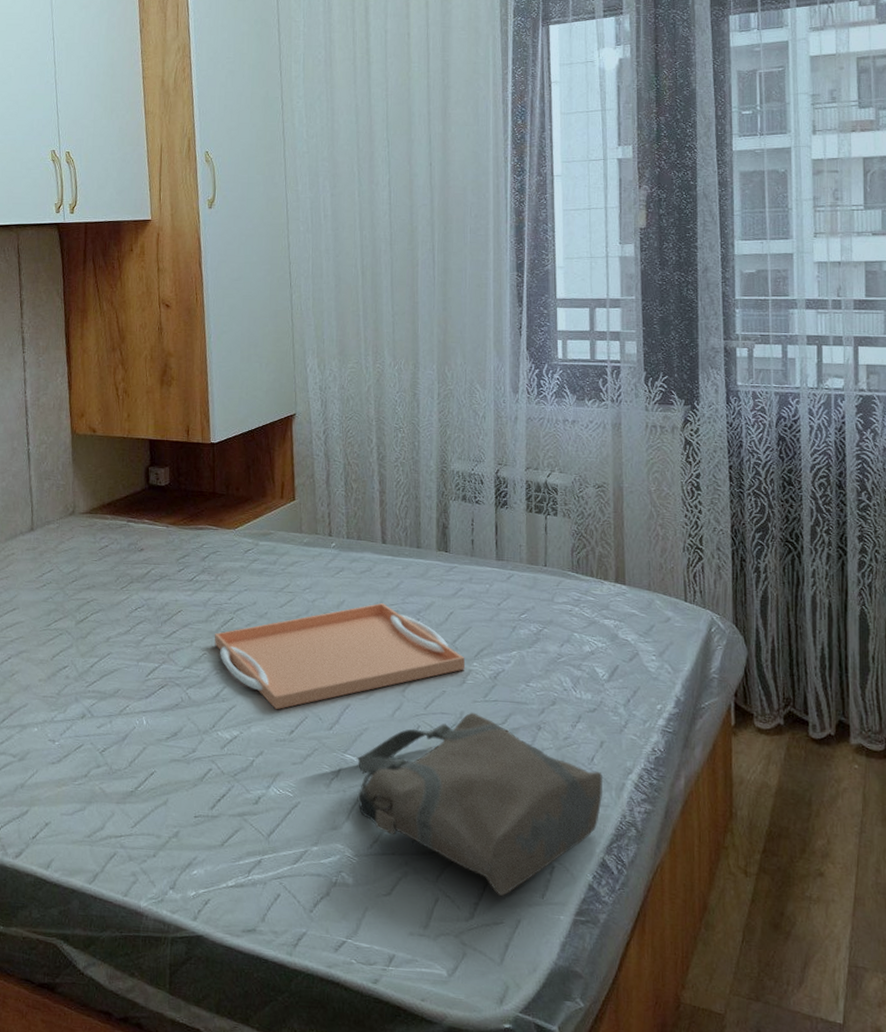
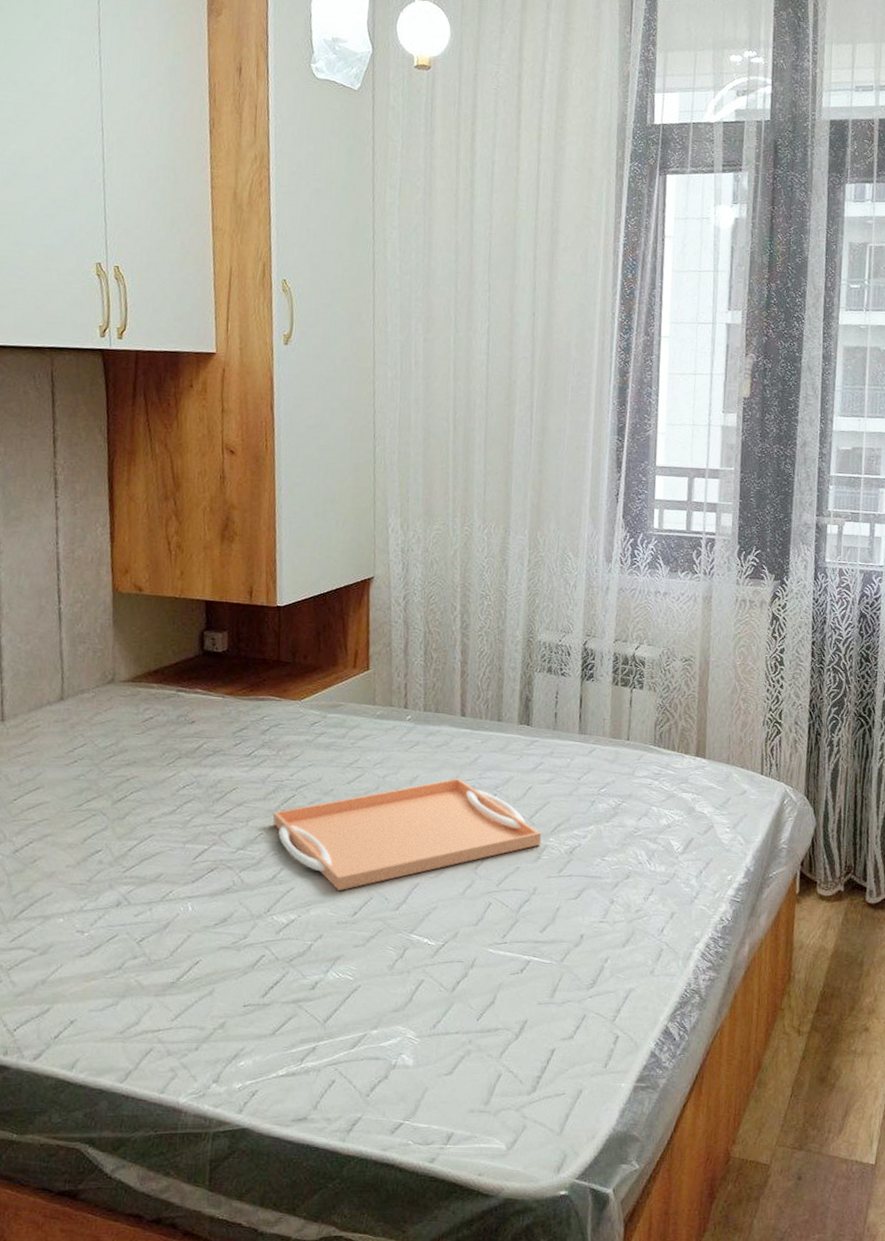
tote bag: present [357,712,604,896] -> none [421,888,672,1068]

